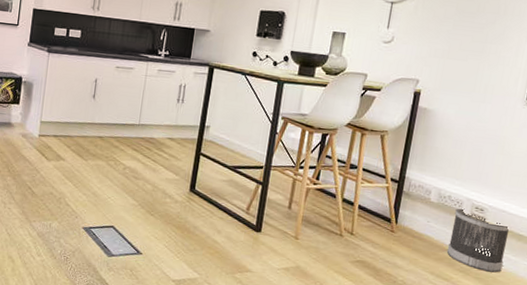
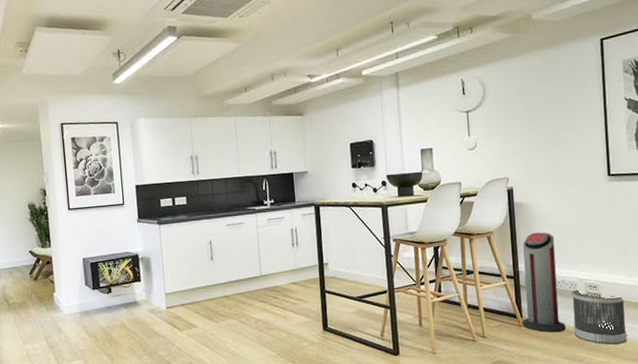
air purifier: none [394,141,452,247] -> present [522,232,566,333]

